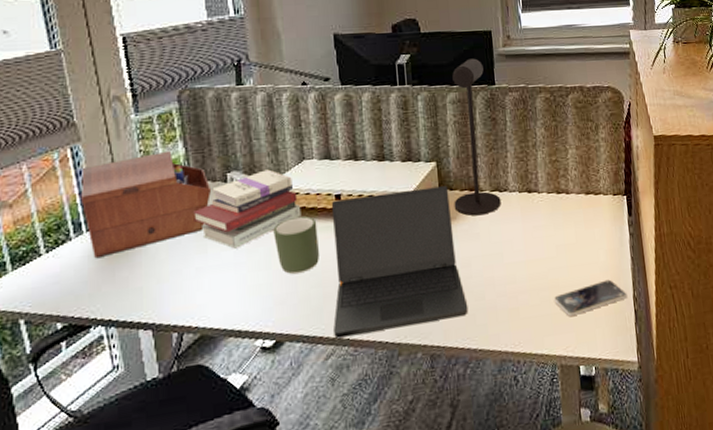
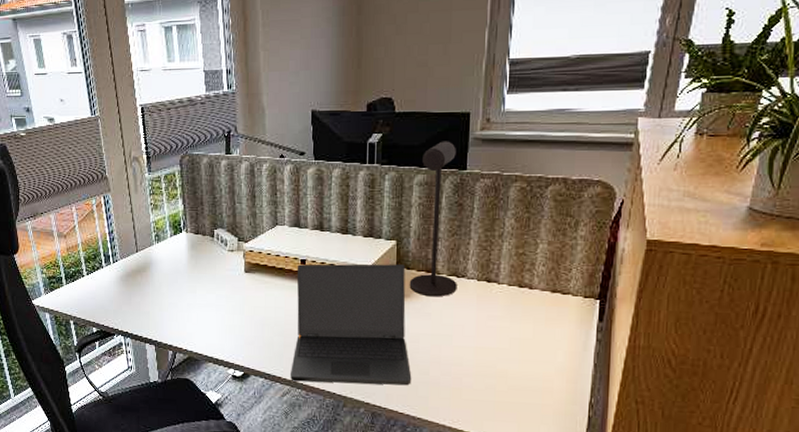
sewing box: present [80,150,212,259] -> none [109,206,202,285]
books: present [192,169,302,249] -> none [186,230,271,293]
mug: present [273,216,319,275] -> none [247,274,284,322]
smartphone: present [553,279,628,317] -> none [499,380,583,409]

